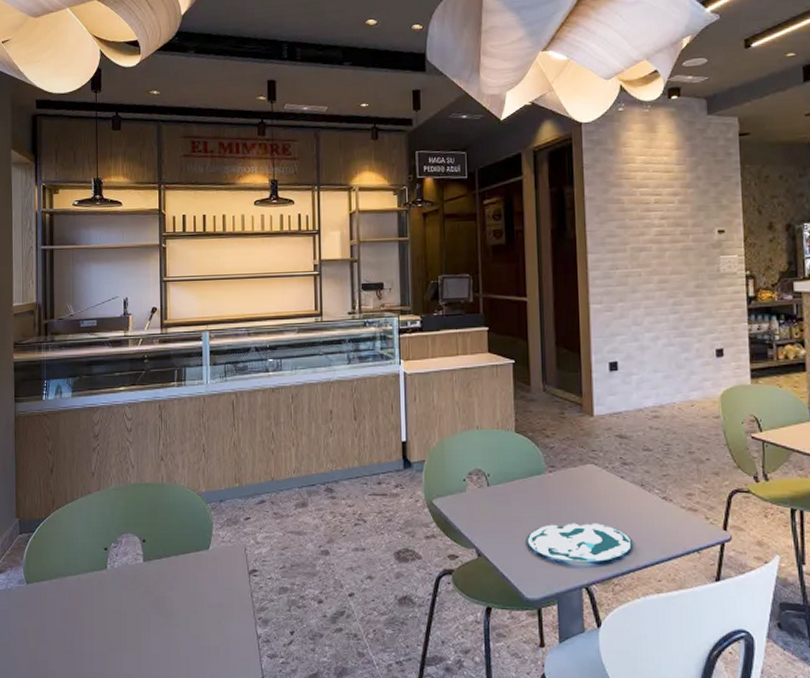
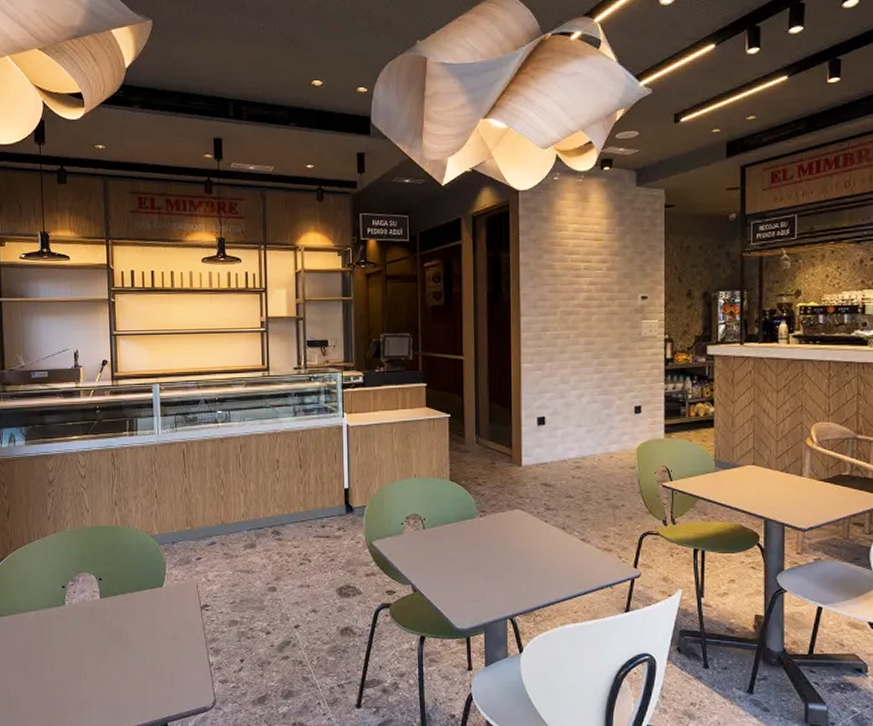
plate: present [527,523,633,563] -> none [458,562,554,597]

